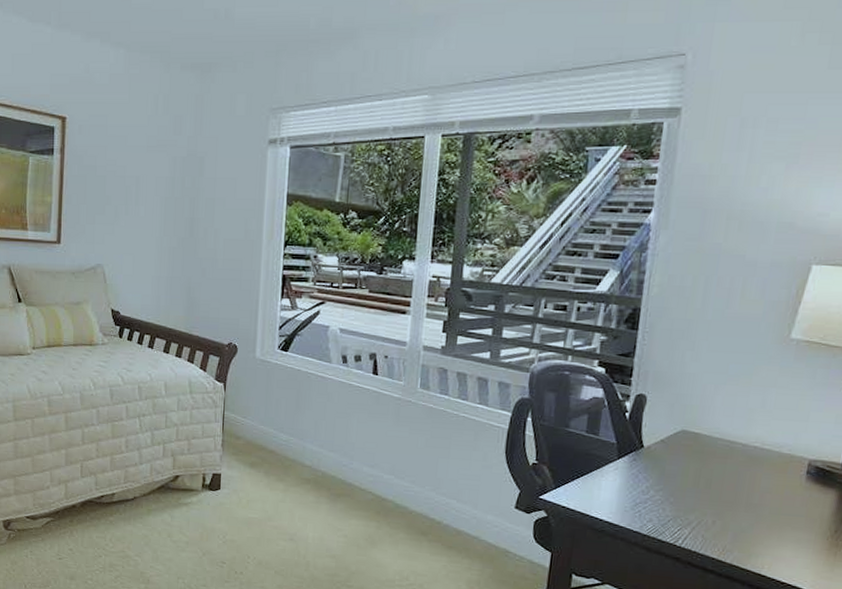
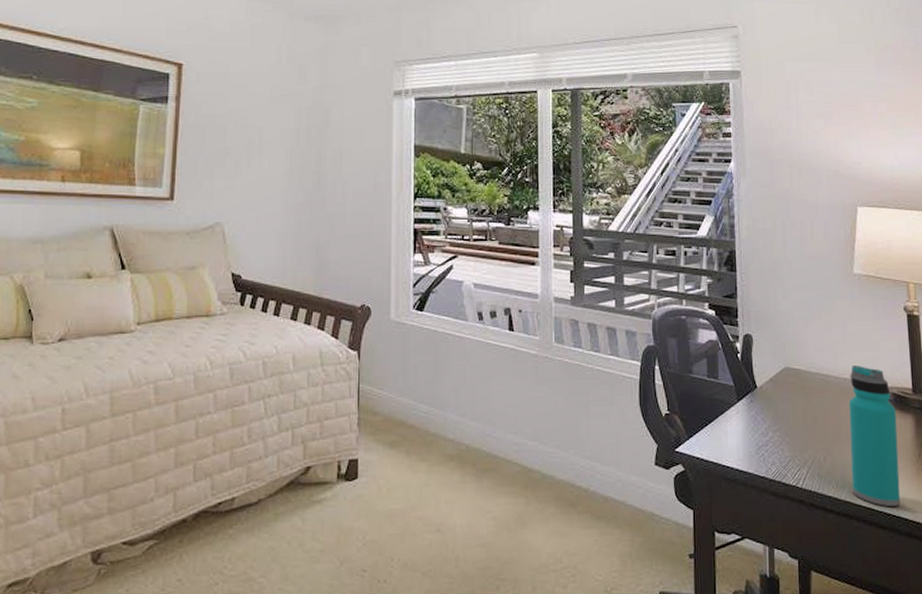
water bottle: none [741,434,816,576] -> present [848,366,901,506]

